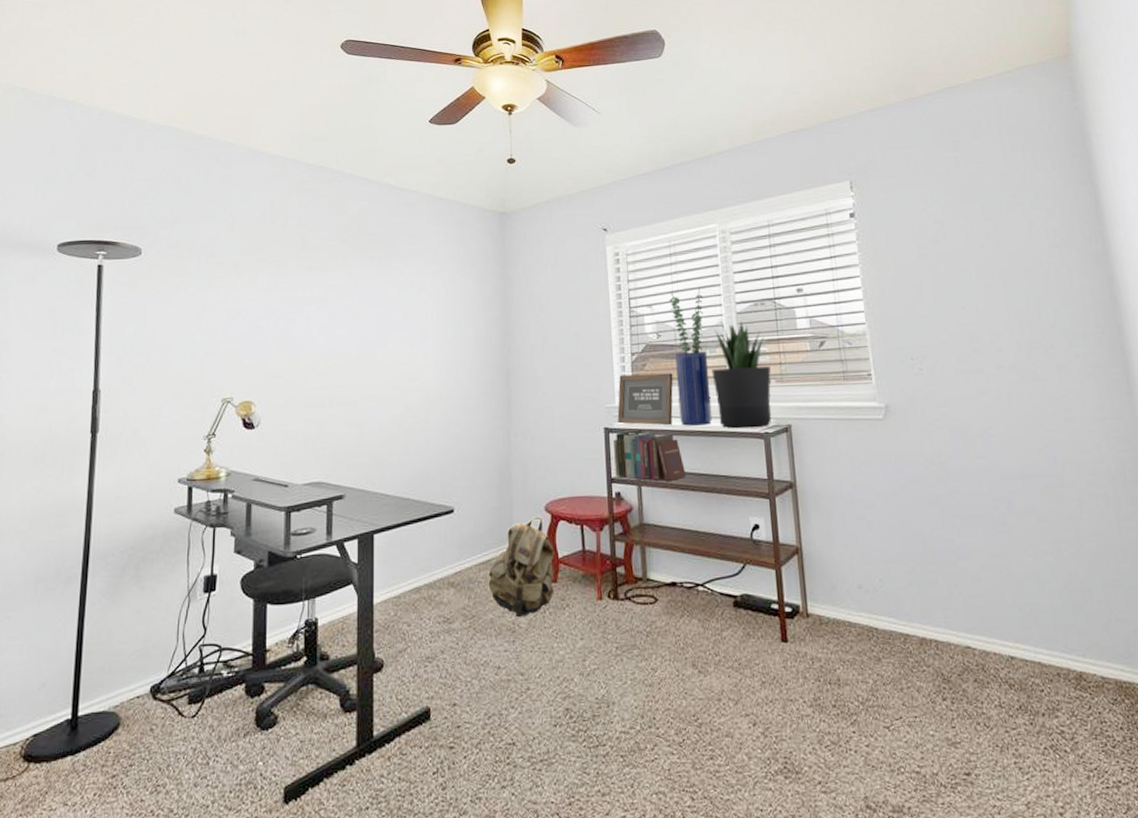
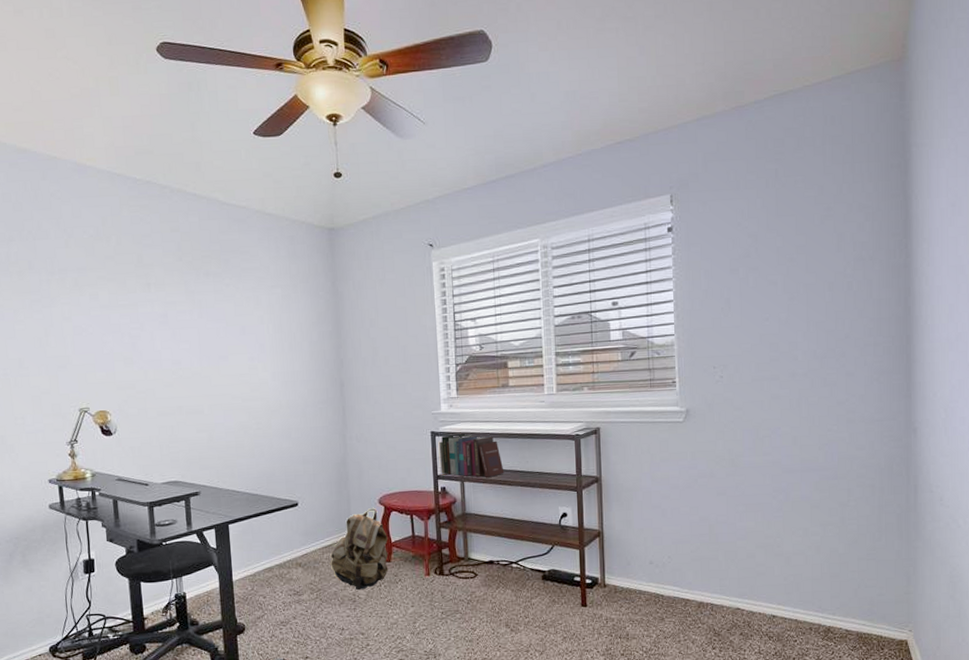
picture frame: present [617,373,674,426] -> none [443,382,494,429]
vase: present [669,288,713,426] -> none [492,302,529,429]
planter: present [711,320,771,428] -> none [529,333,584,431]

